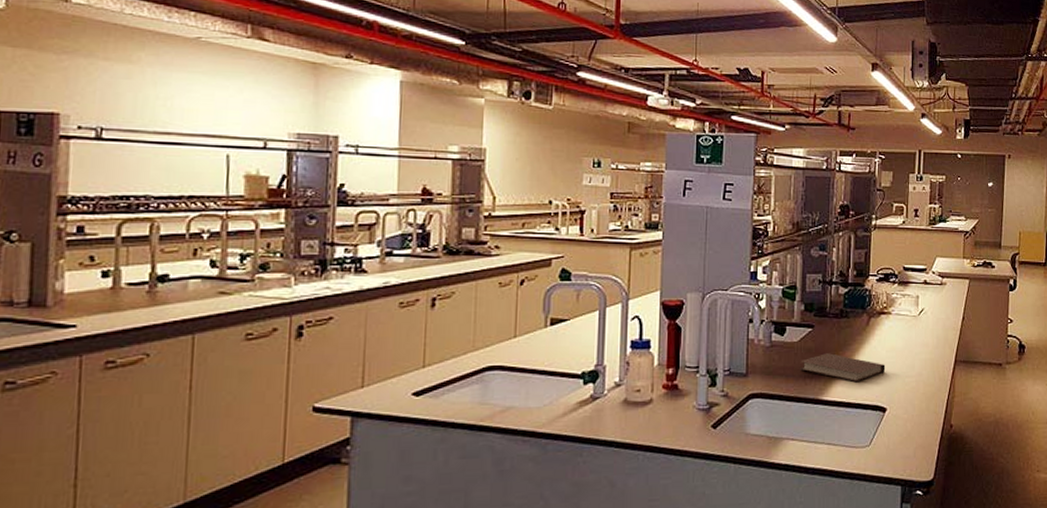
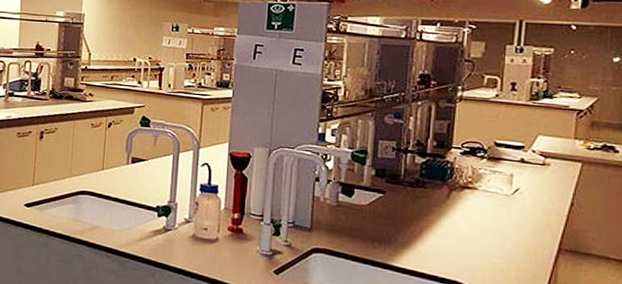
notebook: present [800,353,886,383] -> none [368,220,468,255]

